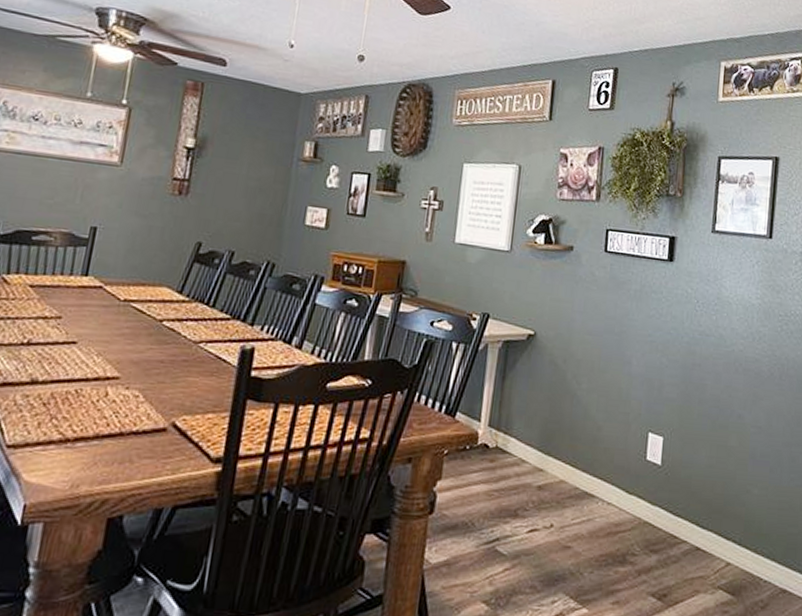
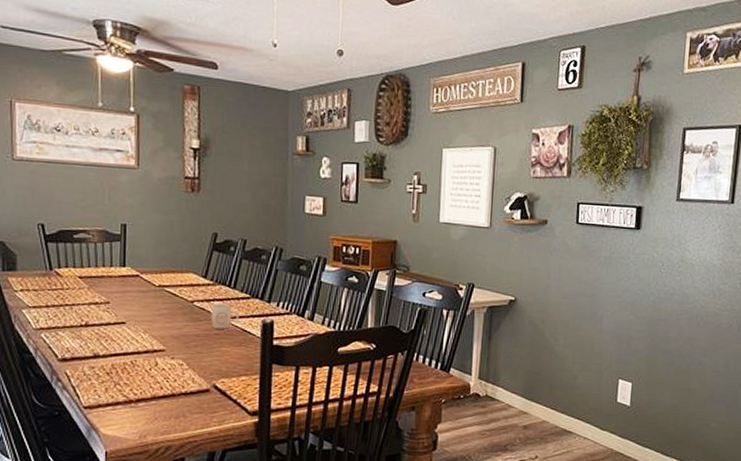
mug: none [180,324,215,355] -> present [211,303,239,329]

